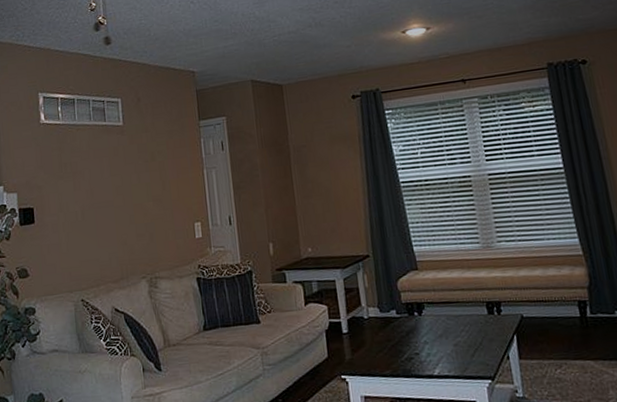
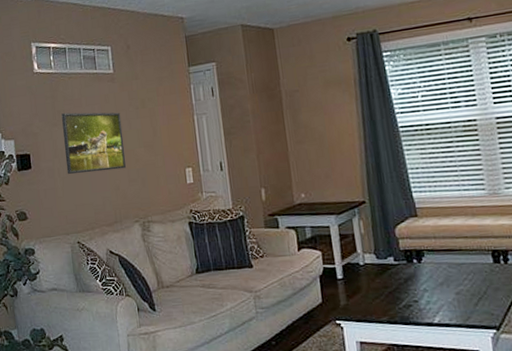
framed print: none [68,165,134,229] -> present [61,112,126,174]

